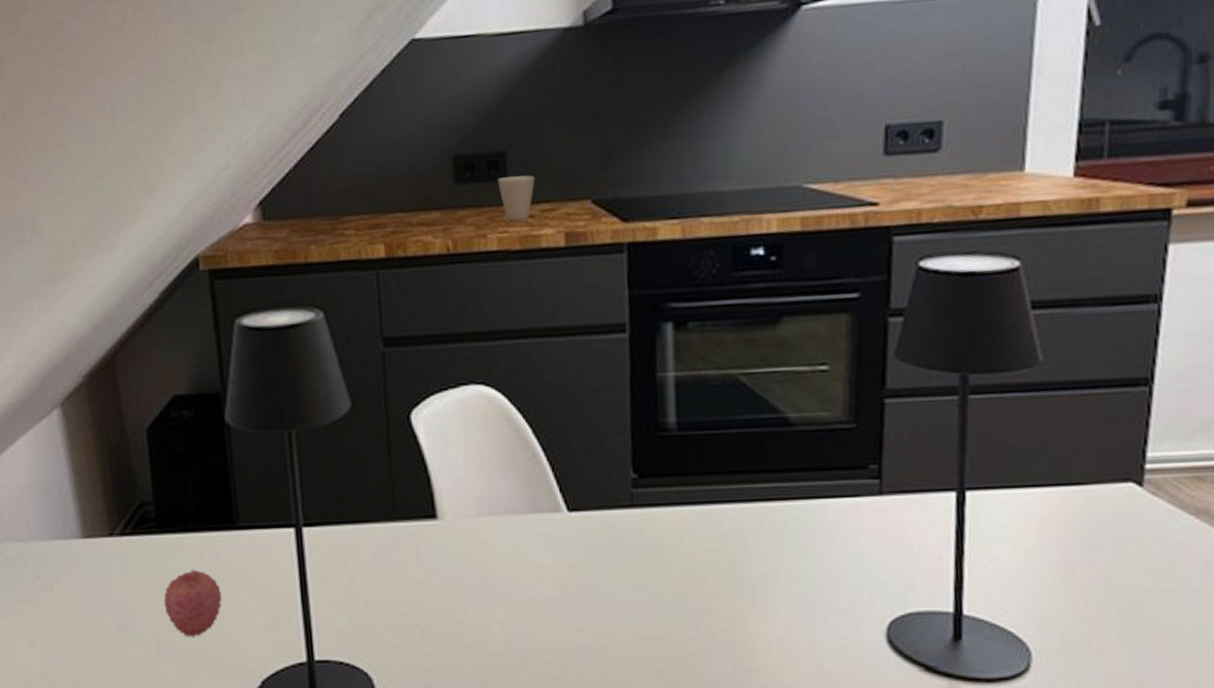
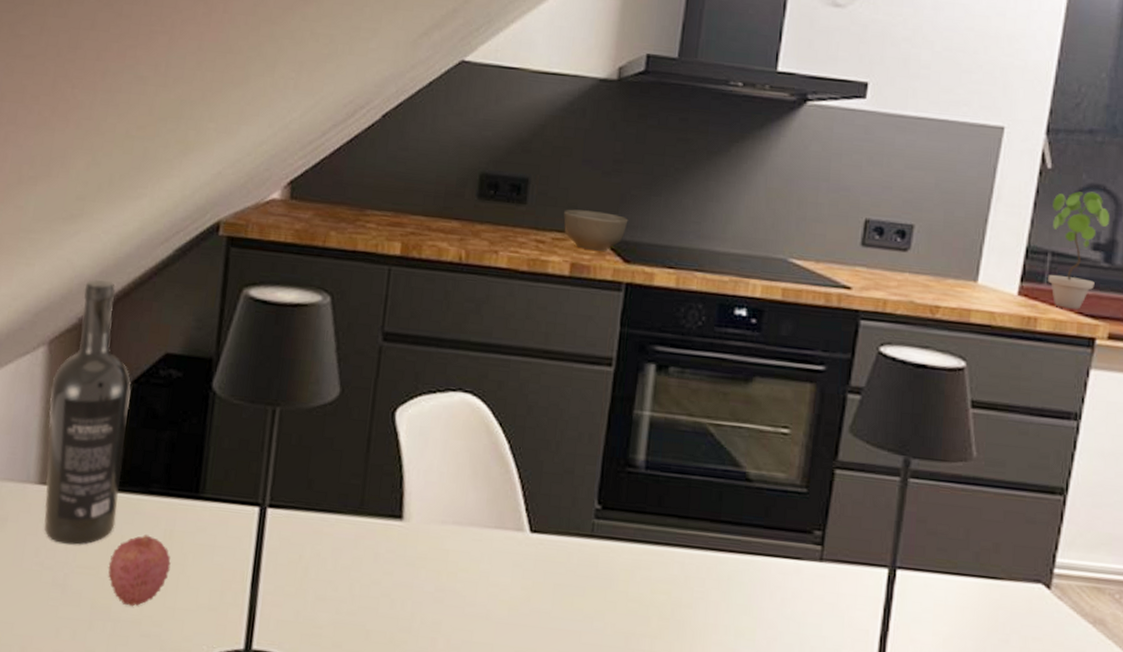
wine bottle: none [73,334,162,589] -> present [44,280,131,545]
mug: present [497,175,535,224] -> none [517,201,552,247]
bowl: none [549,172,620,216] -> present [563,209,629,251]
potted plant: none [1105,42,1178,182] -> present [1048,191,1110,310]

